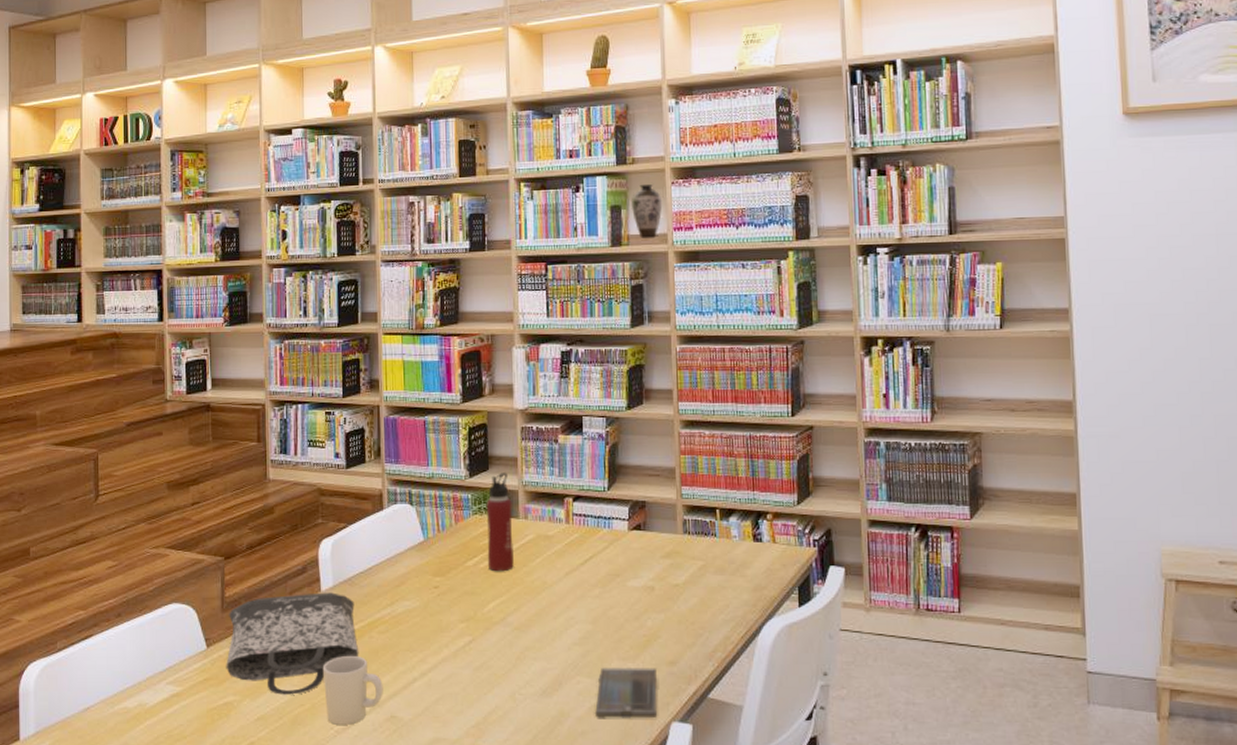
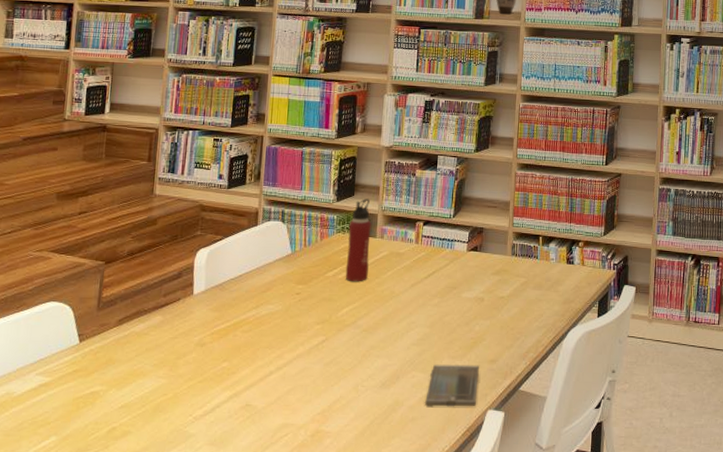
tote bag: present [226,592,359,695] -> none [96,295,223,385]
mug: present [322,655,383,725] -> none [187,351,242,412]

